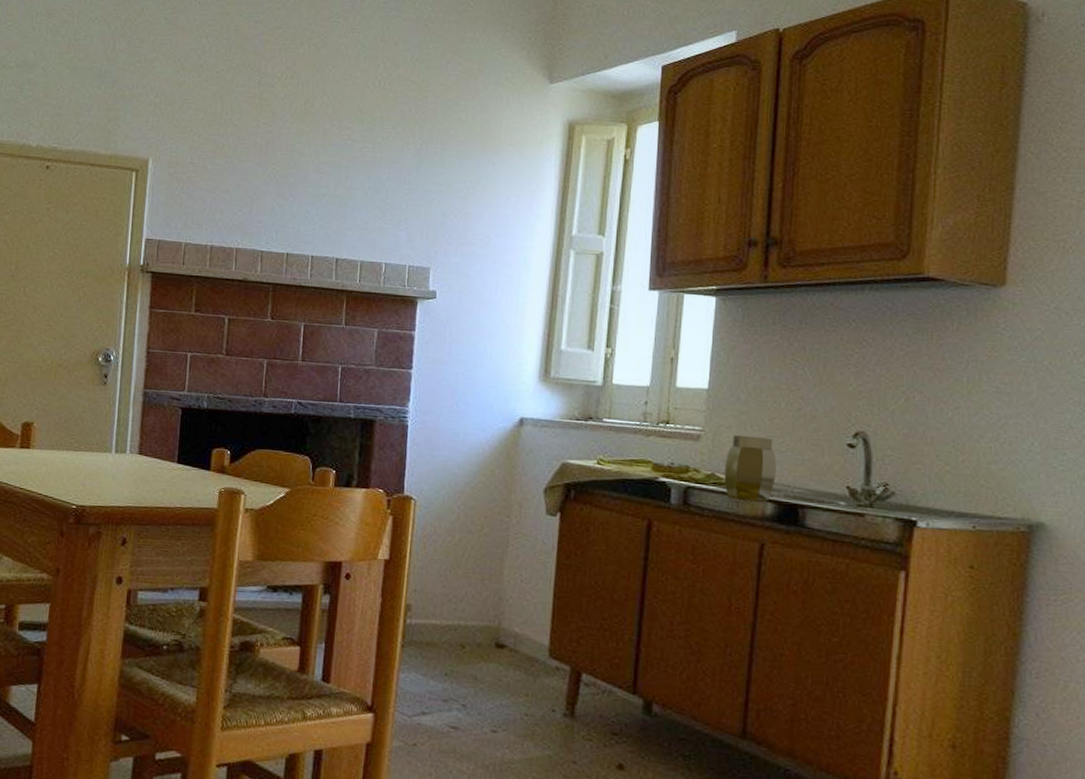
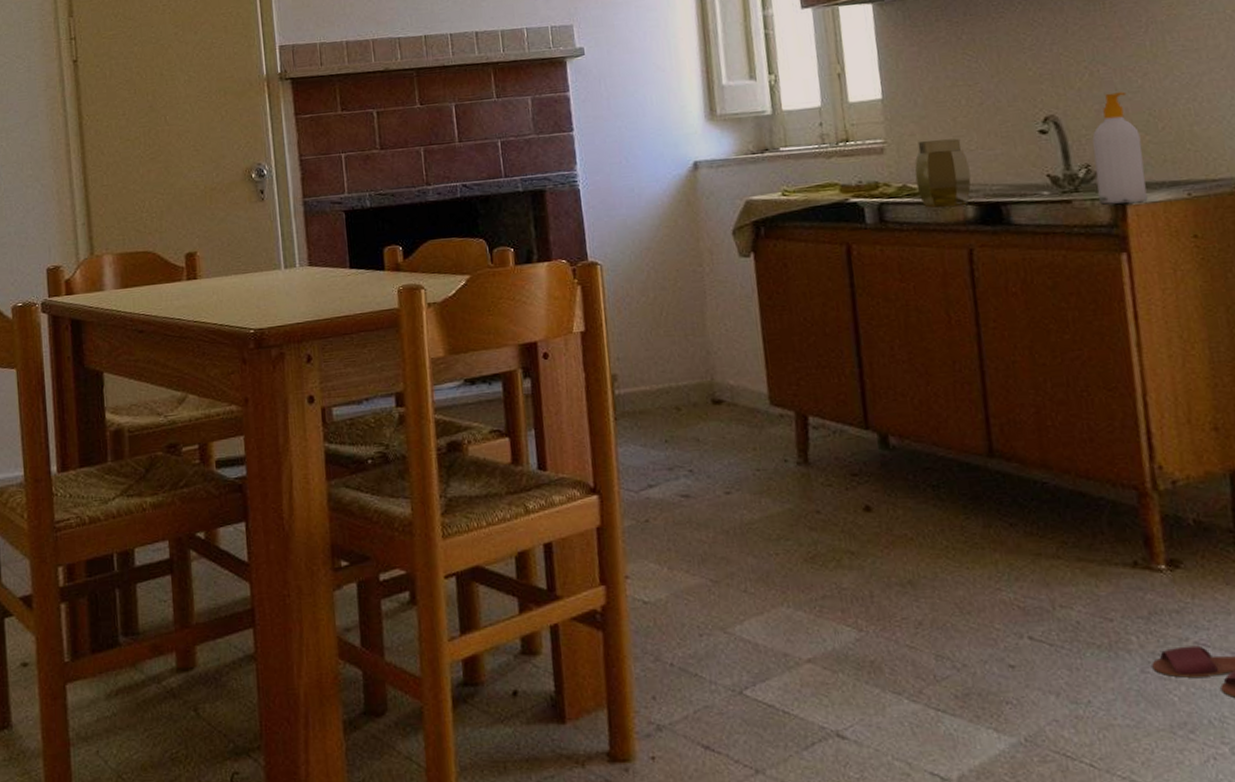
soap bottle: none [889,420,940,528] -> present [1092,91,1148,205]

